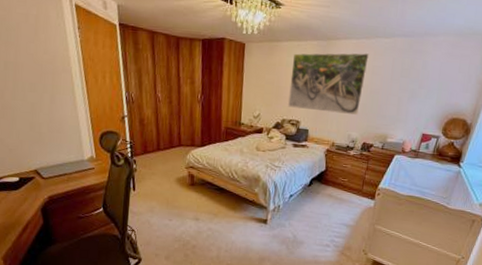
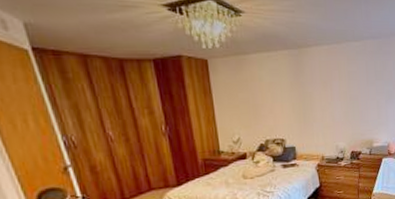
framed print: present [288,52,369,116] -> none [265,58,343,126]

